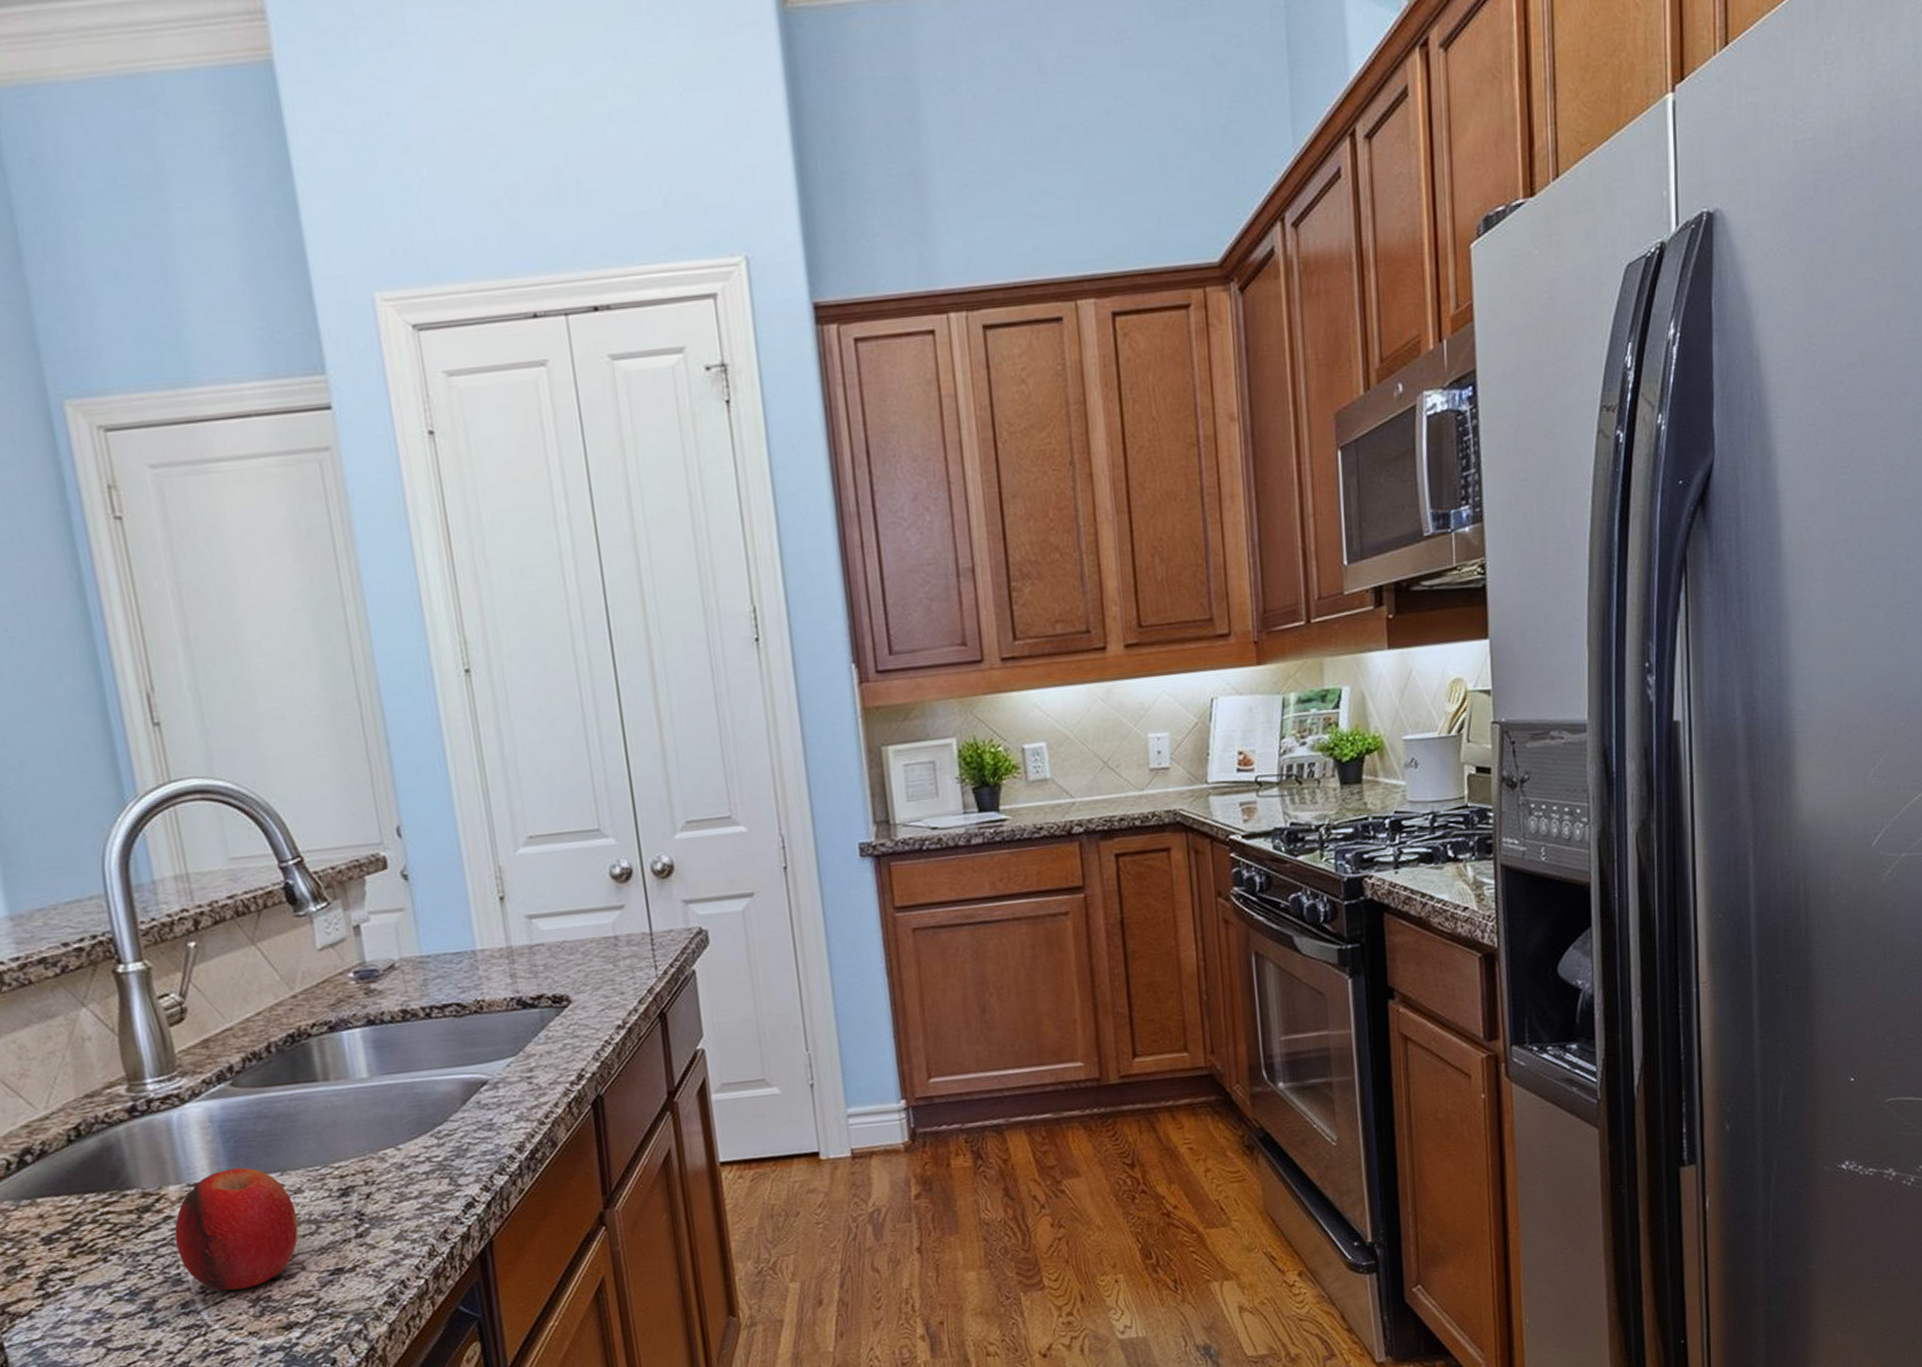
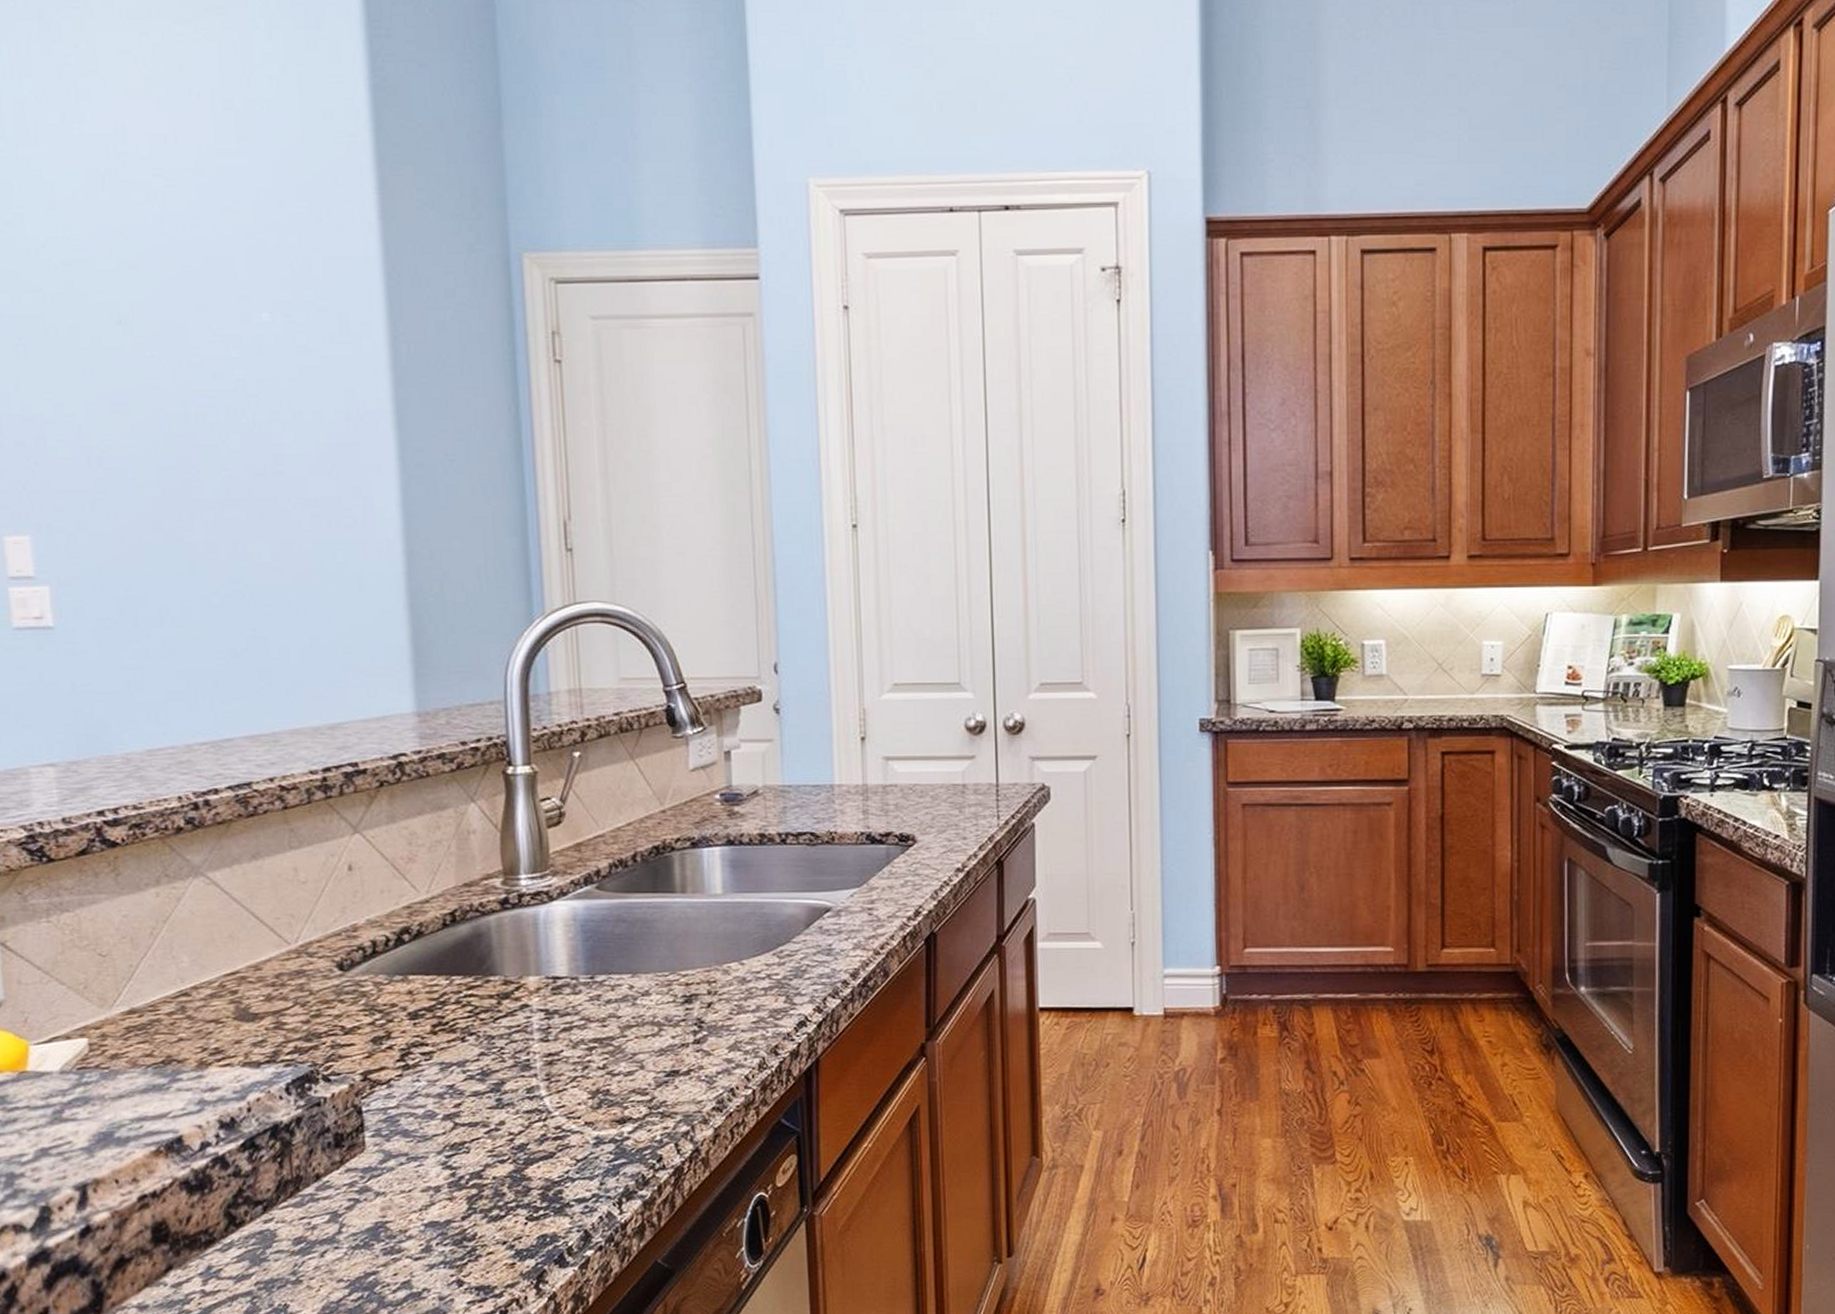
fruit: present [174,1167,298,1291] -> none [528,965,642,1081]

